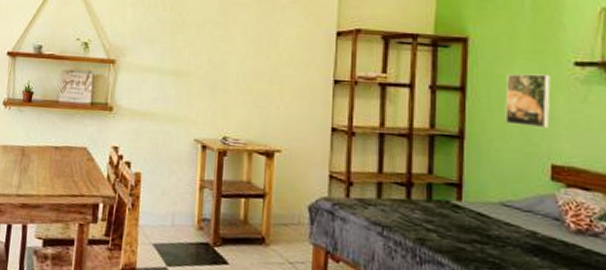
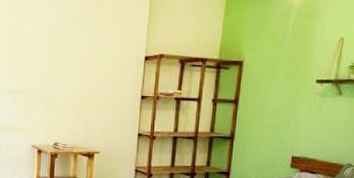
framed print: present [505,73,551,129] -> none [264,89,299,130]

